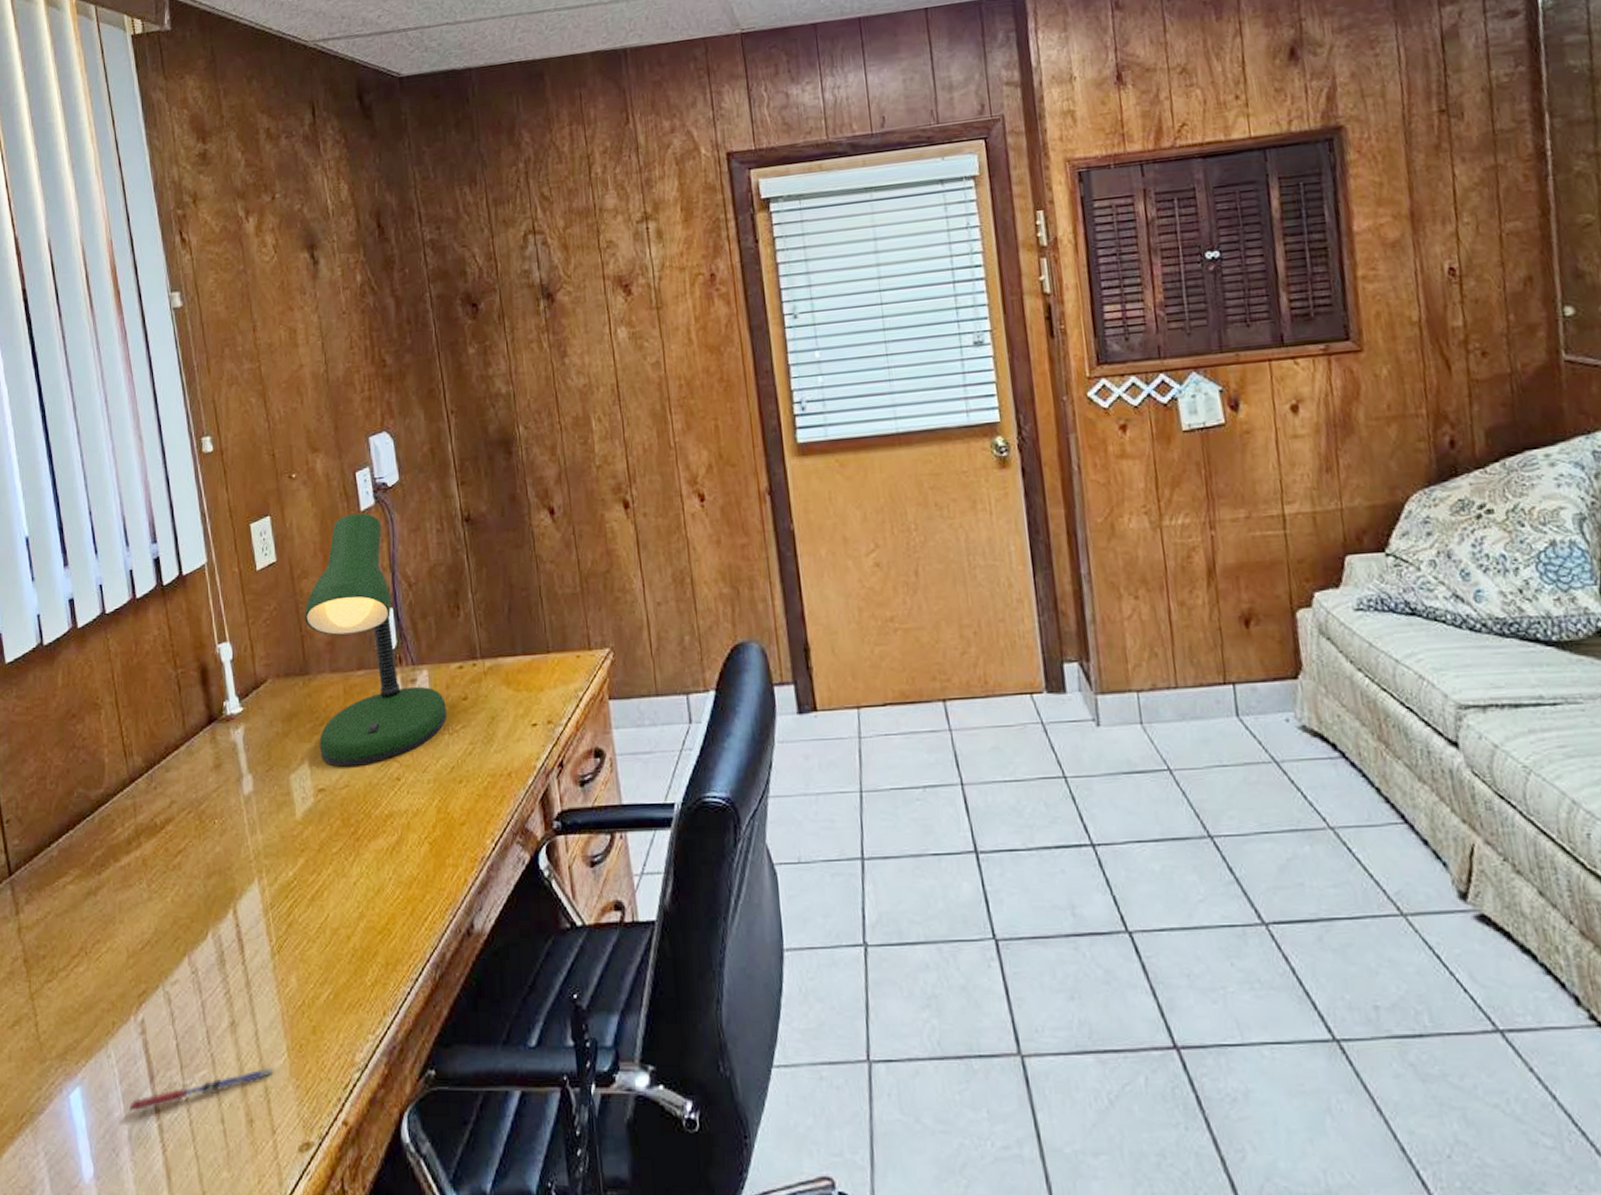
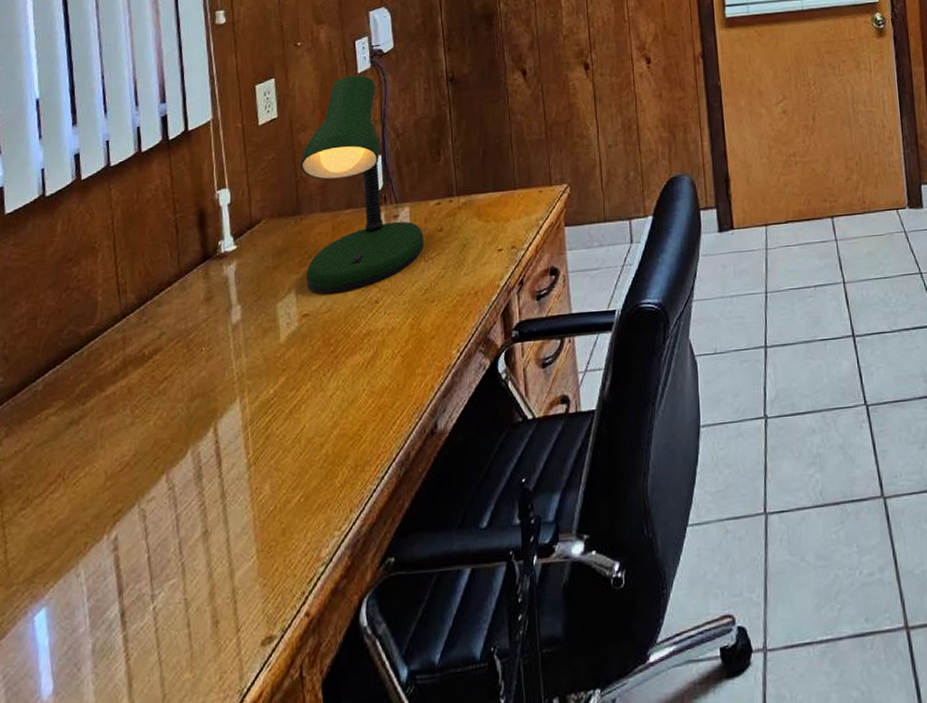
pen: present [128,1067,275,1113] -> none [94,569,244,627]

